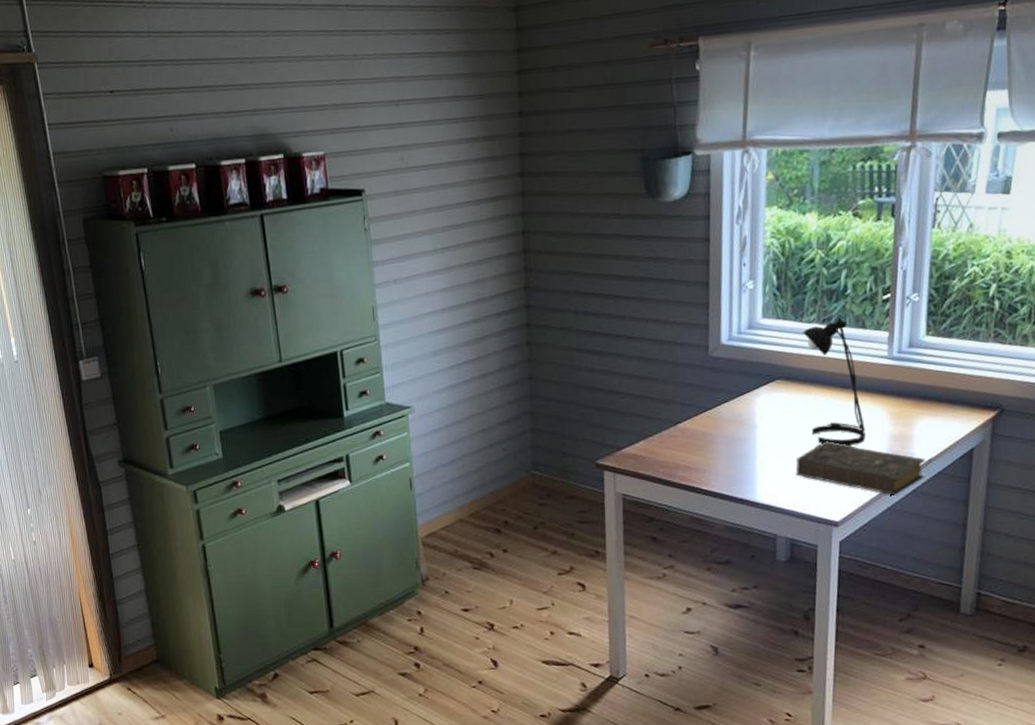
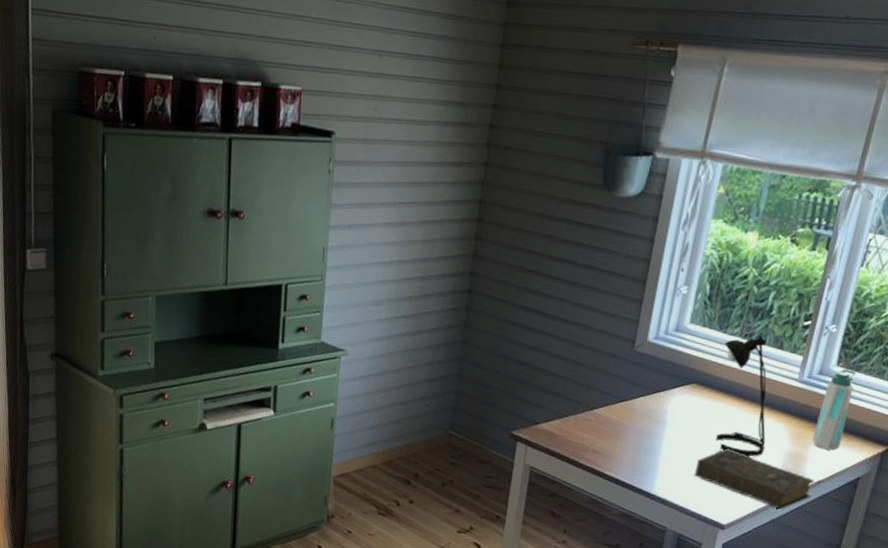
water bottle: none [915,336,950,425] -> present [812,368,857,450]

